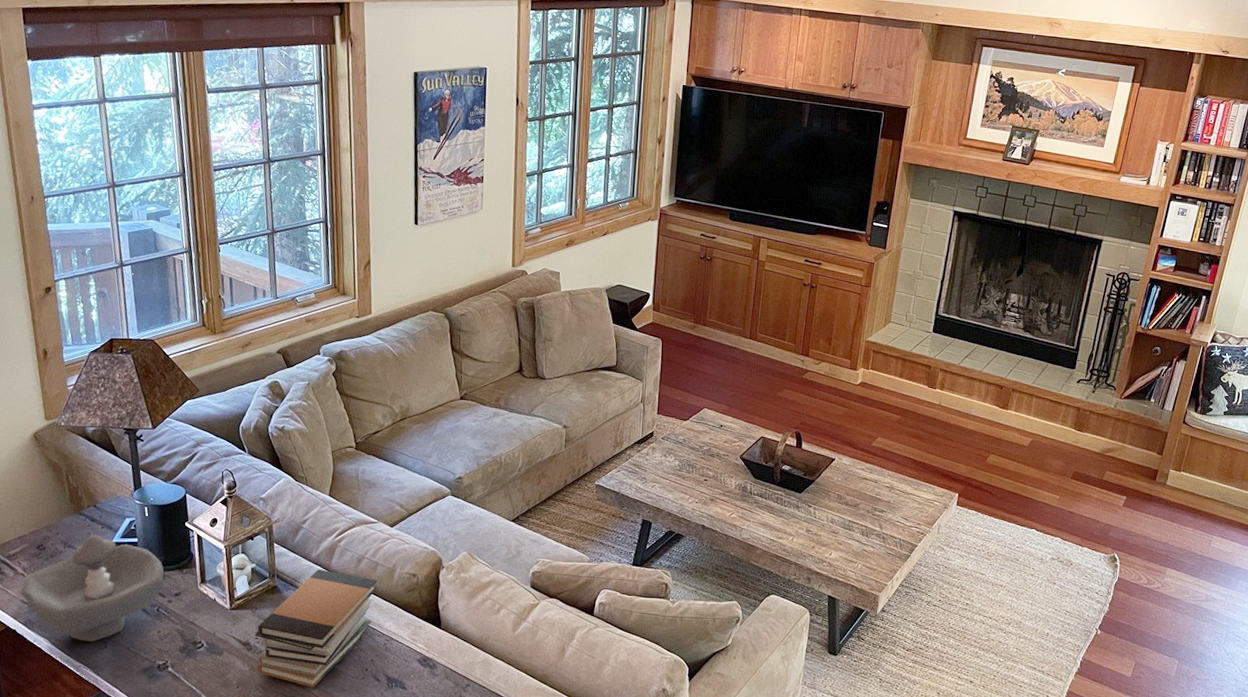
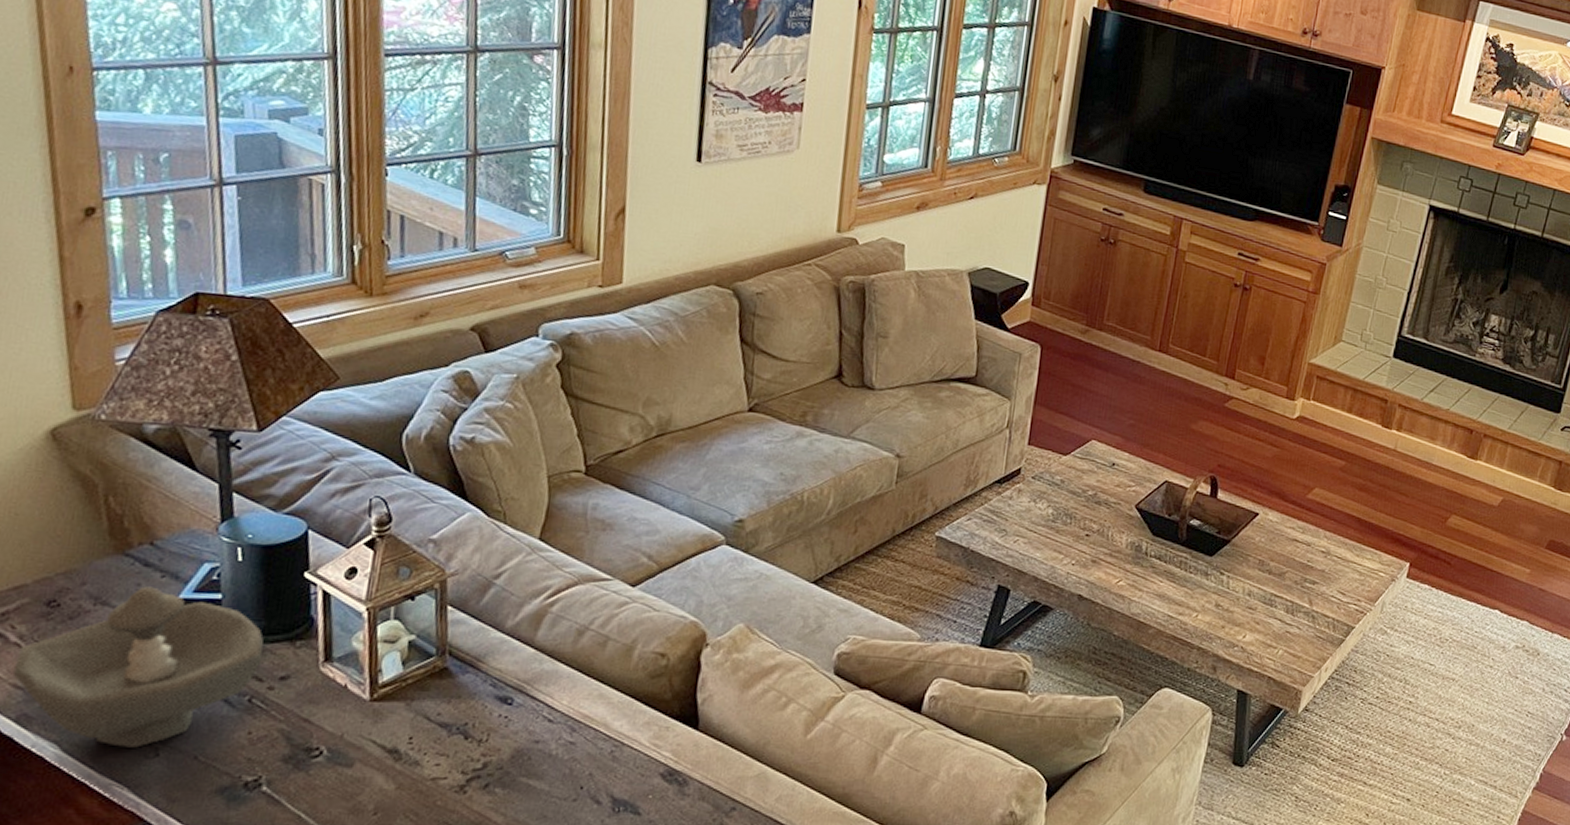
book stack: present [255,569,378,688] -> none [408,644,606,814]

